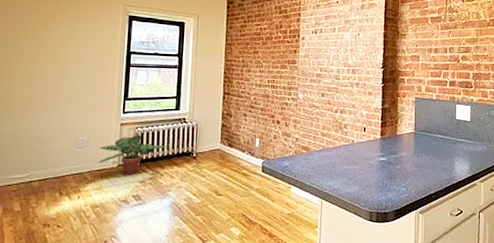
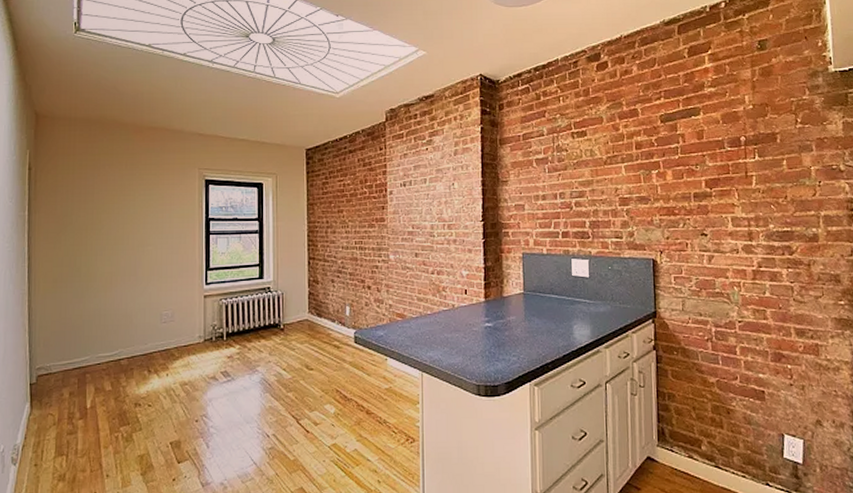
potted plant: present [99,134,167,175] -> none [184,306,253,350]

